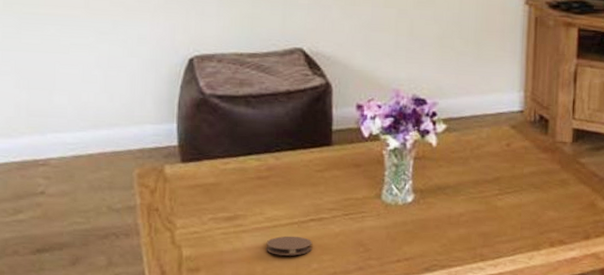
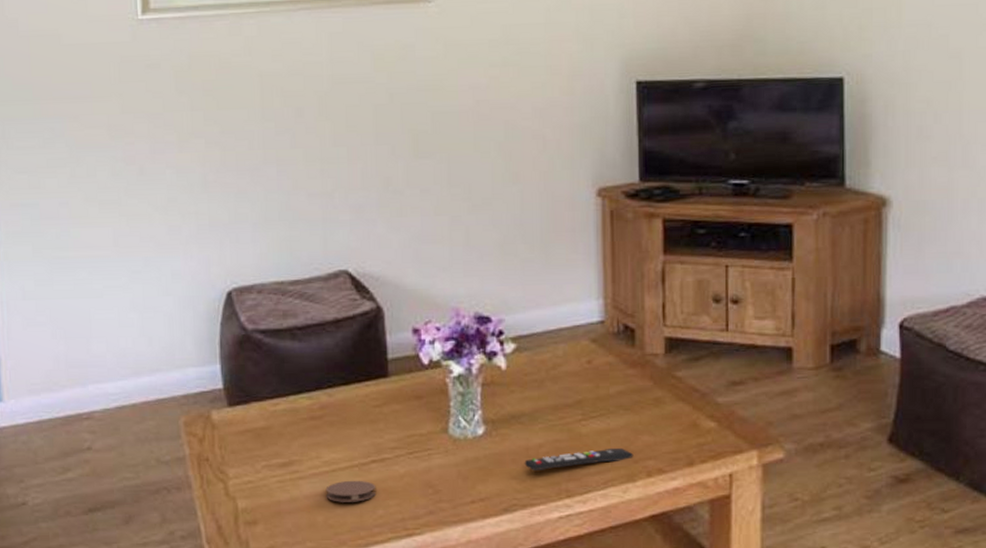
remote control: none [446,220,540,237] -> present [524,447,634,472]

